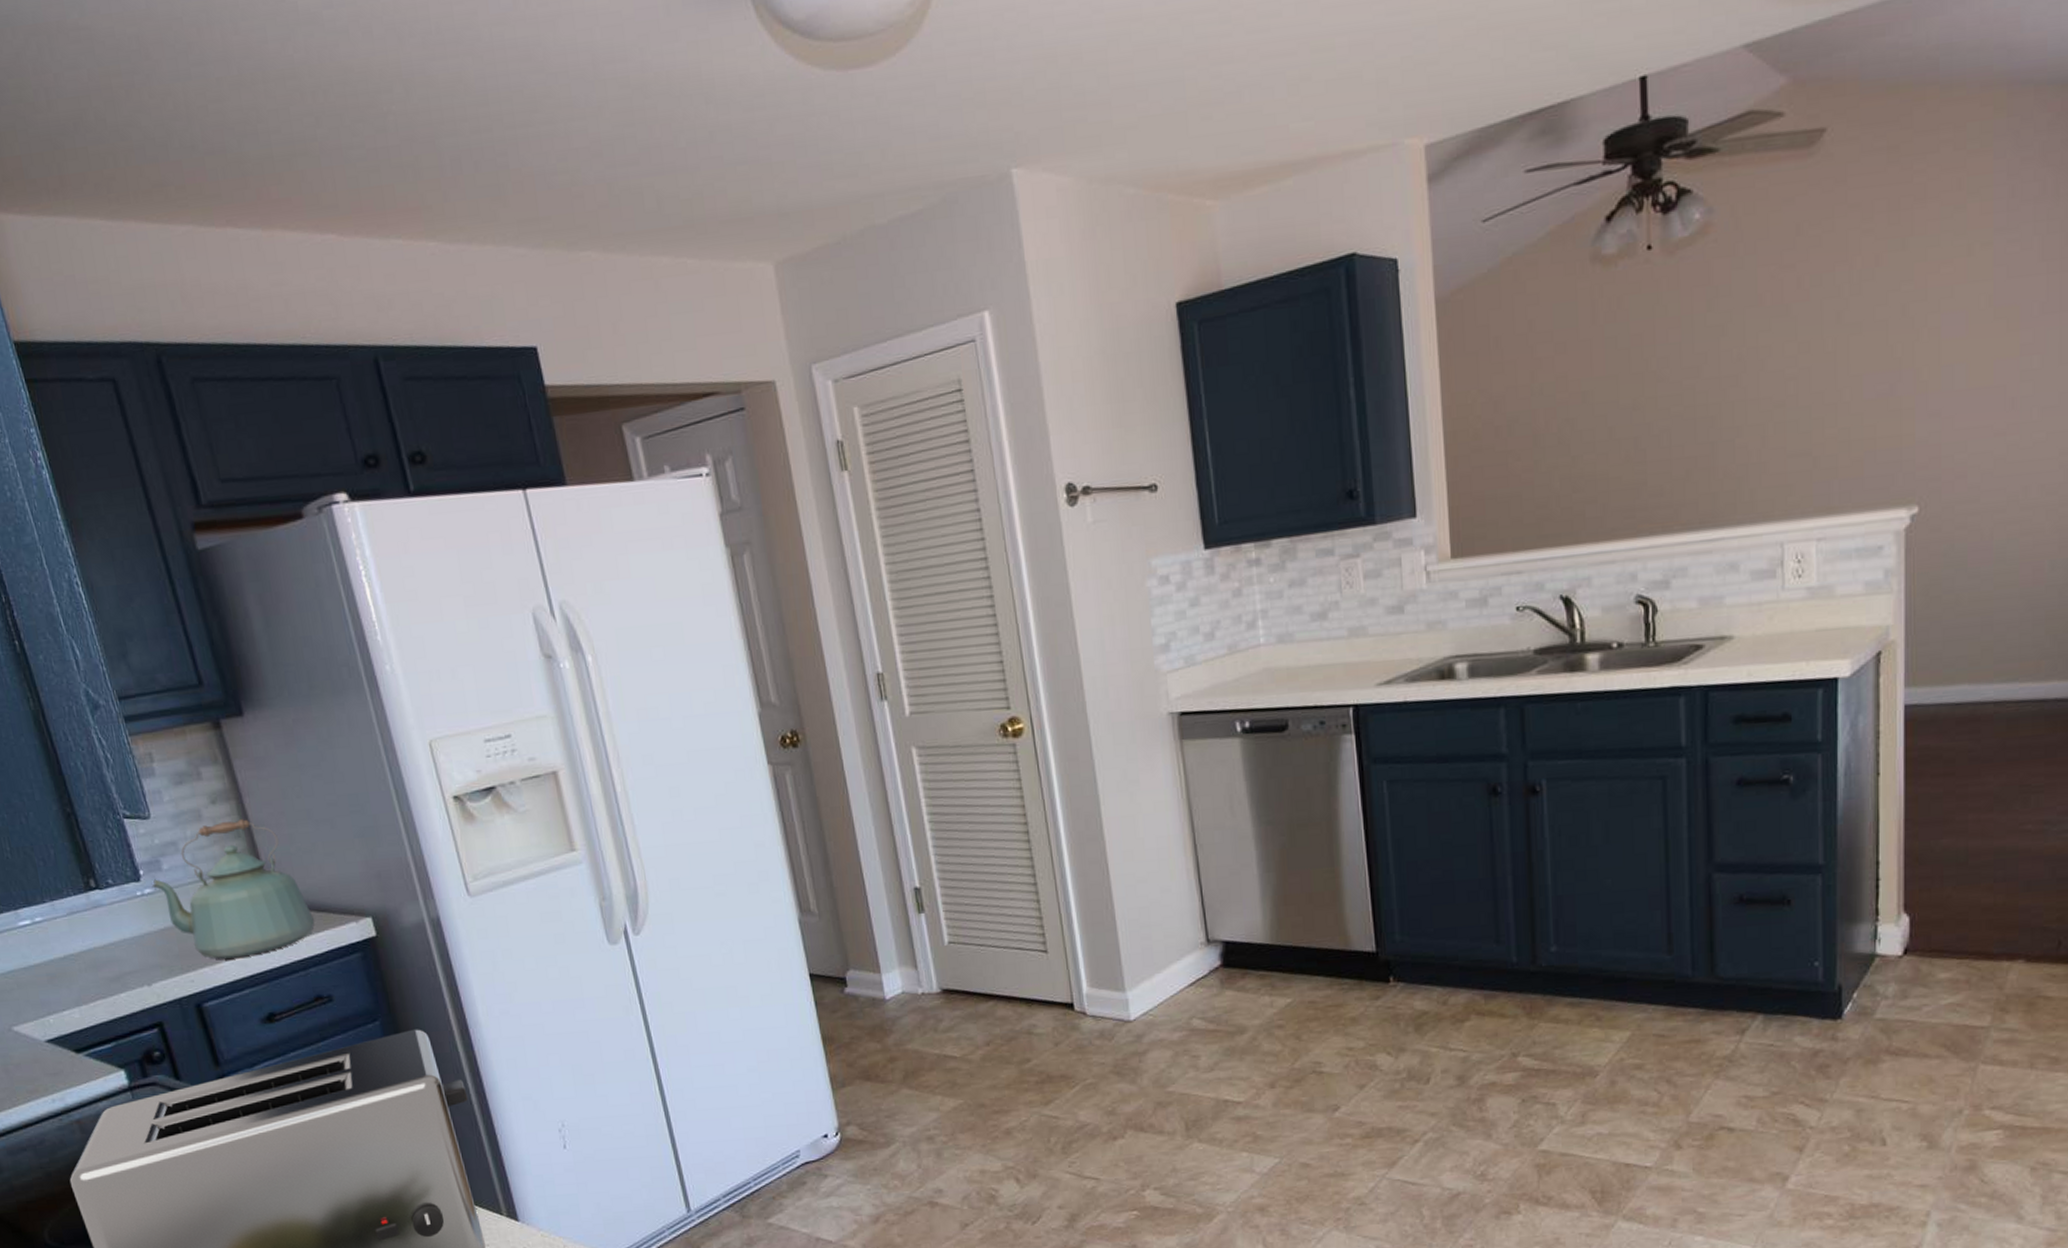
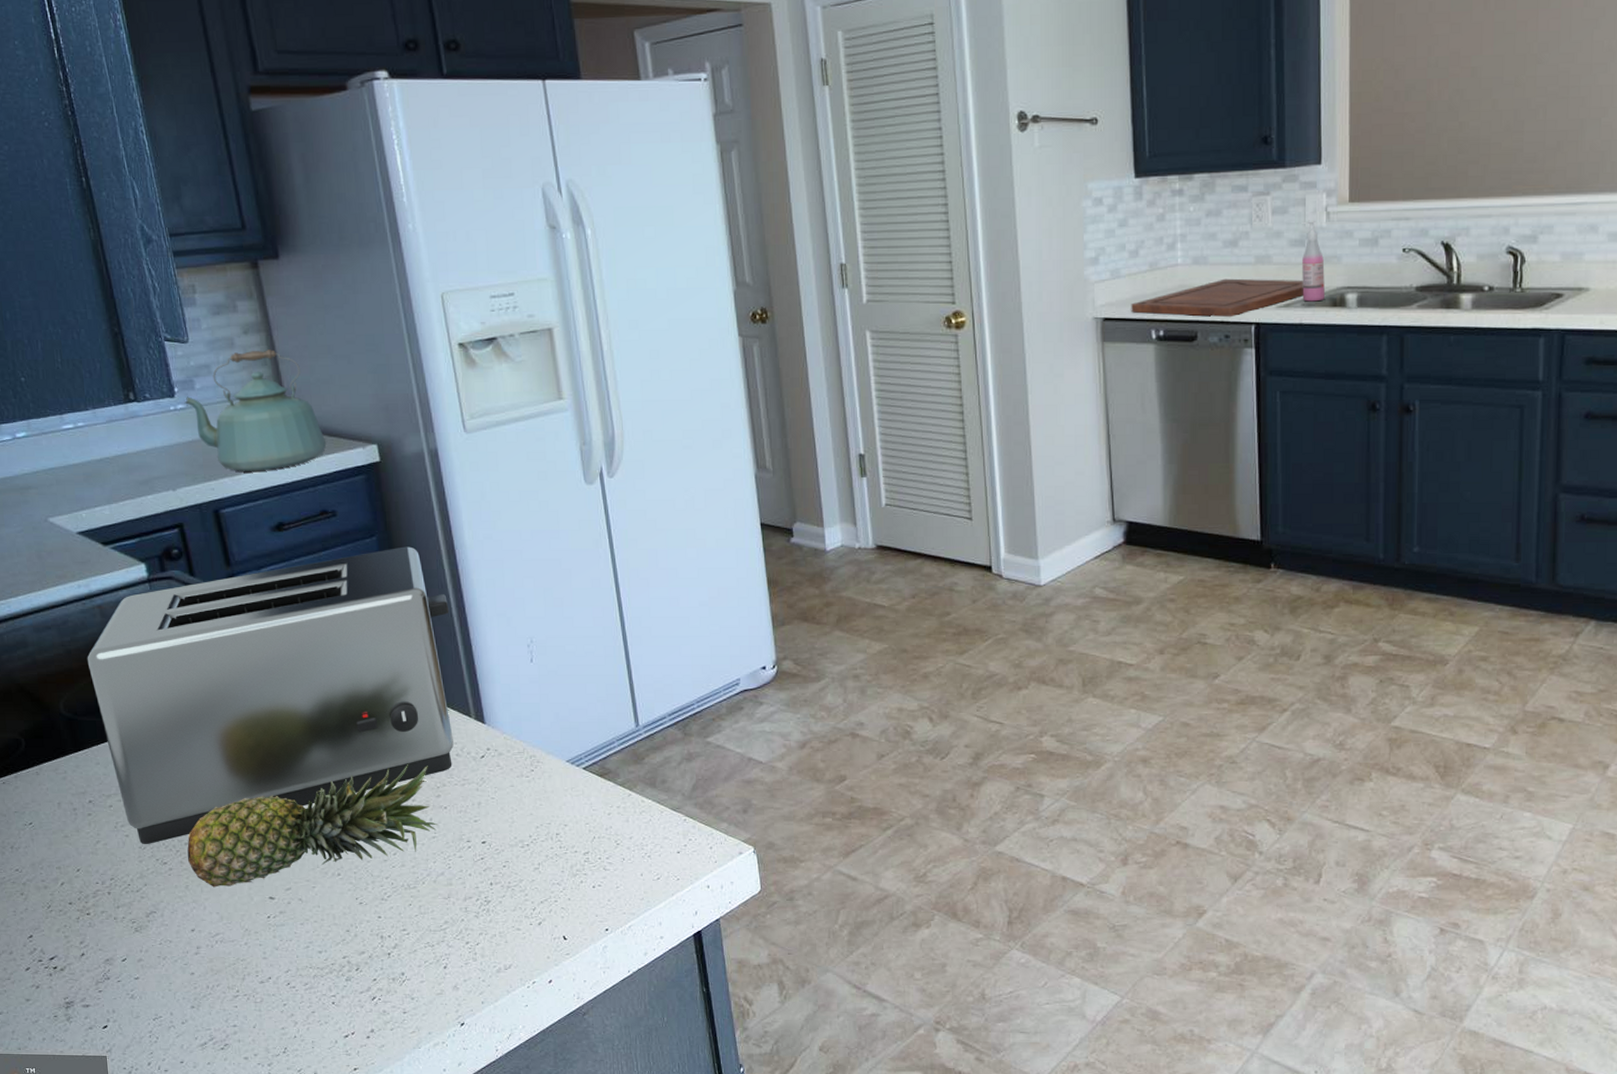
cutting board: none [1210,651,1406,704] -> present [1131,278,1303,318]
soap dispenser: none [1397,581,1430,677] -> present [1300,220,1325,302]

